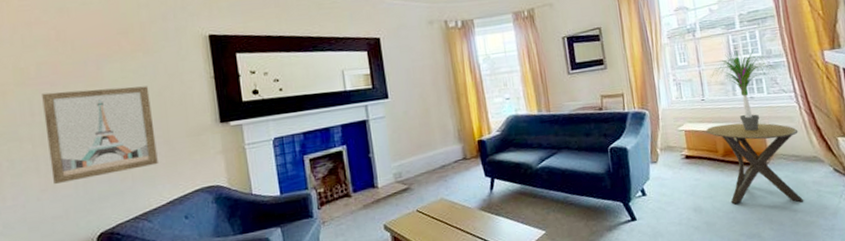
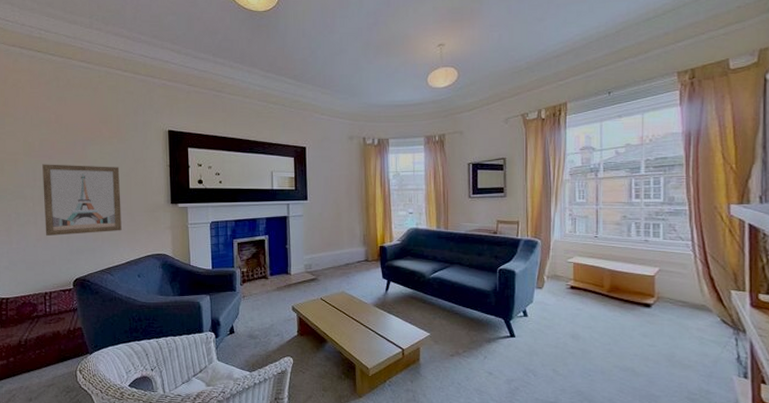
side table: present [706,123,804,205] -> none [595,262,690,346]
potted plant: present [710,47,780,131] -> none [606,190,680,272]

